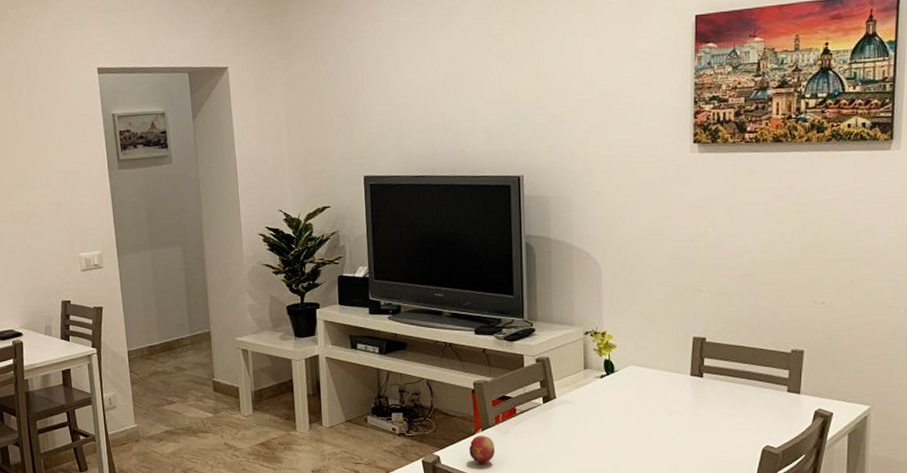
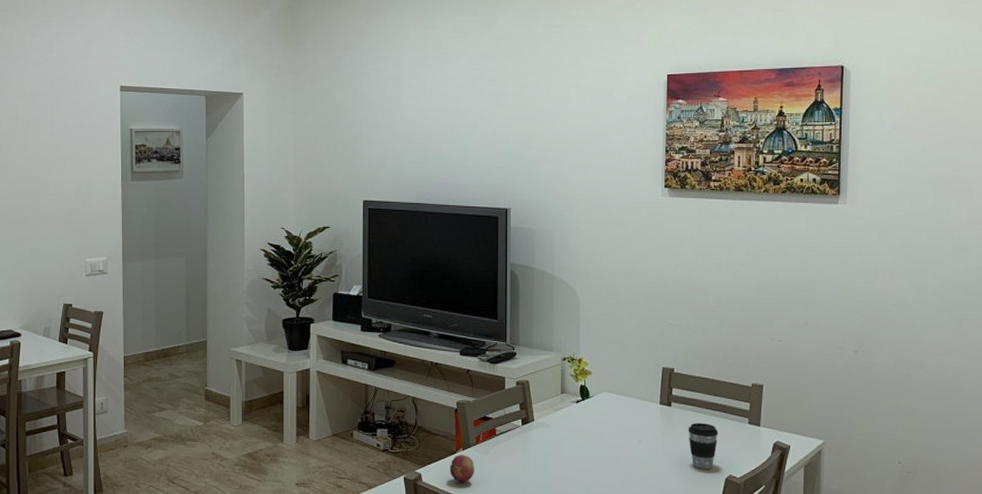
coffee cup: none [721,393,755,440] -> present [688,423,719,469]

